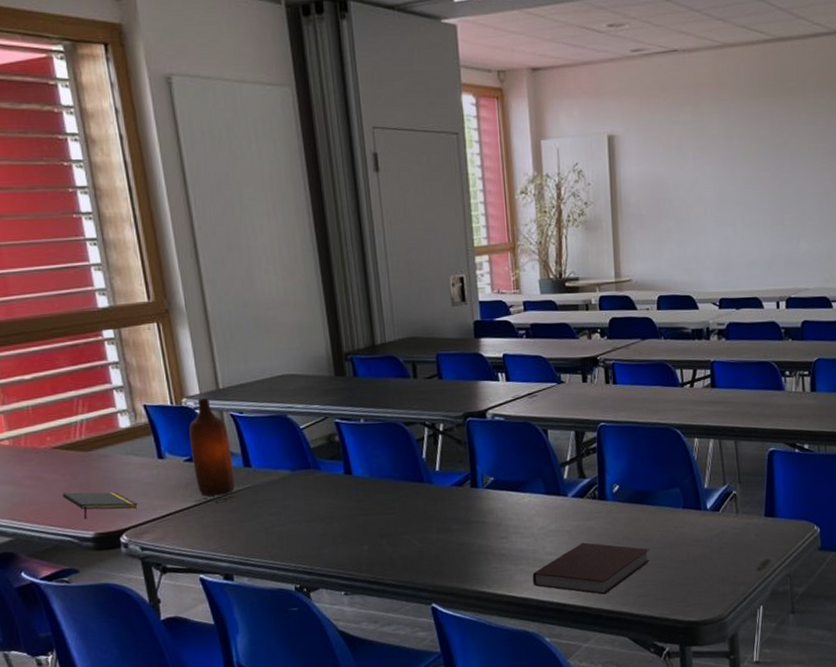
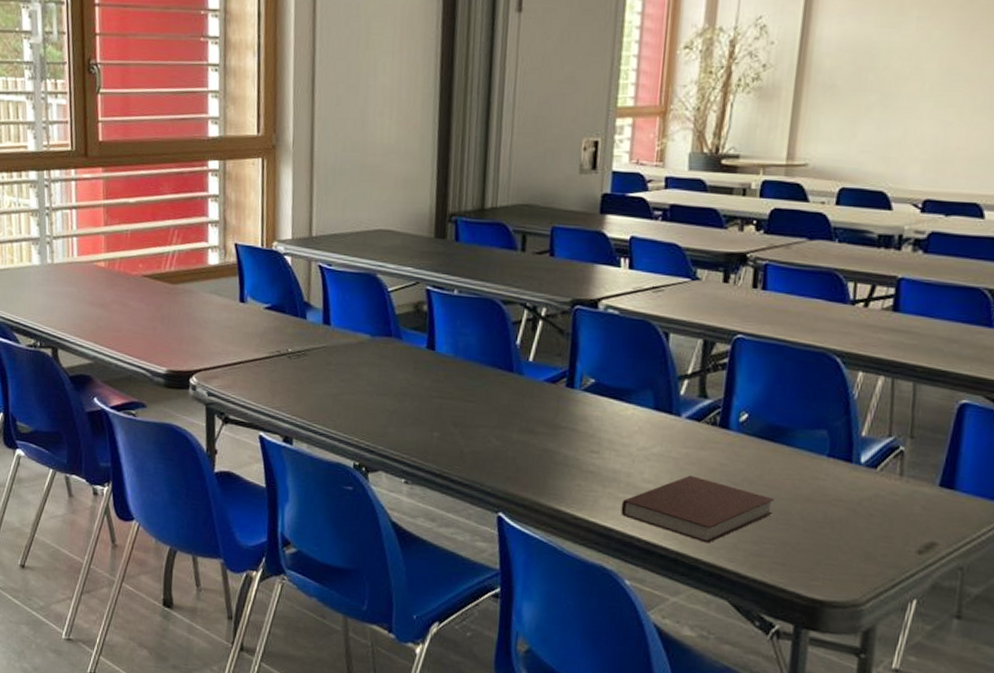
notepad: present [62,492,138,520] -> none [143,323,212,354]
bottle: present [189,397,235,497] -> none [272,243,314,351]

